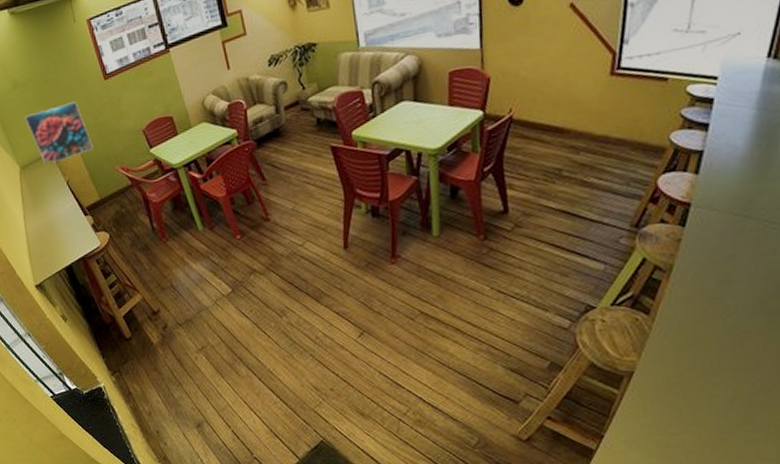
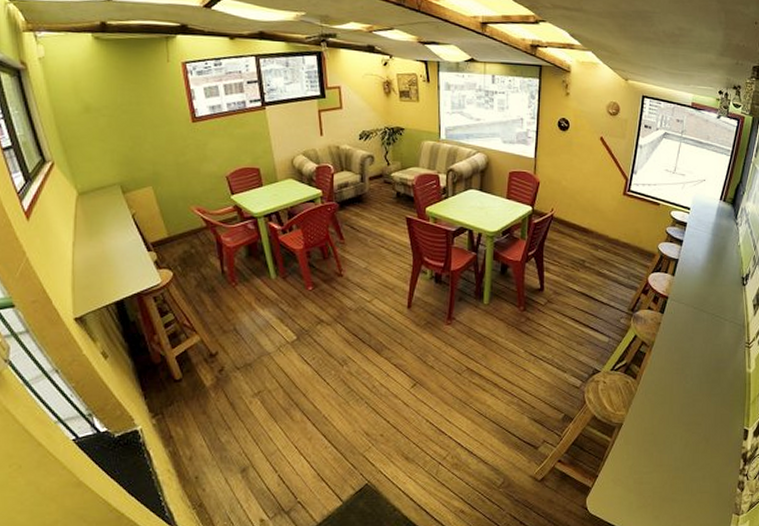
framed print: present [24,102,93,165] -> none [92,137,169,195]

